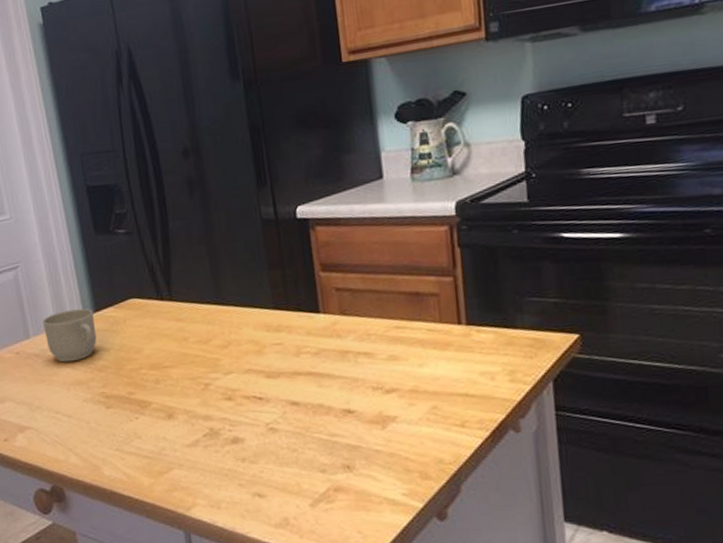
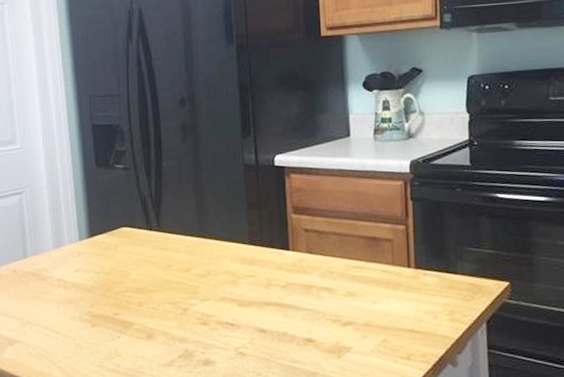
mug: present [43,308,97,363] -> none [41,234,89,282]

